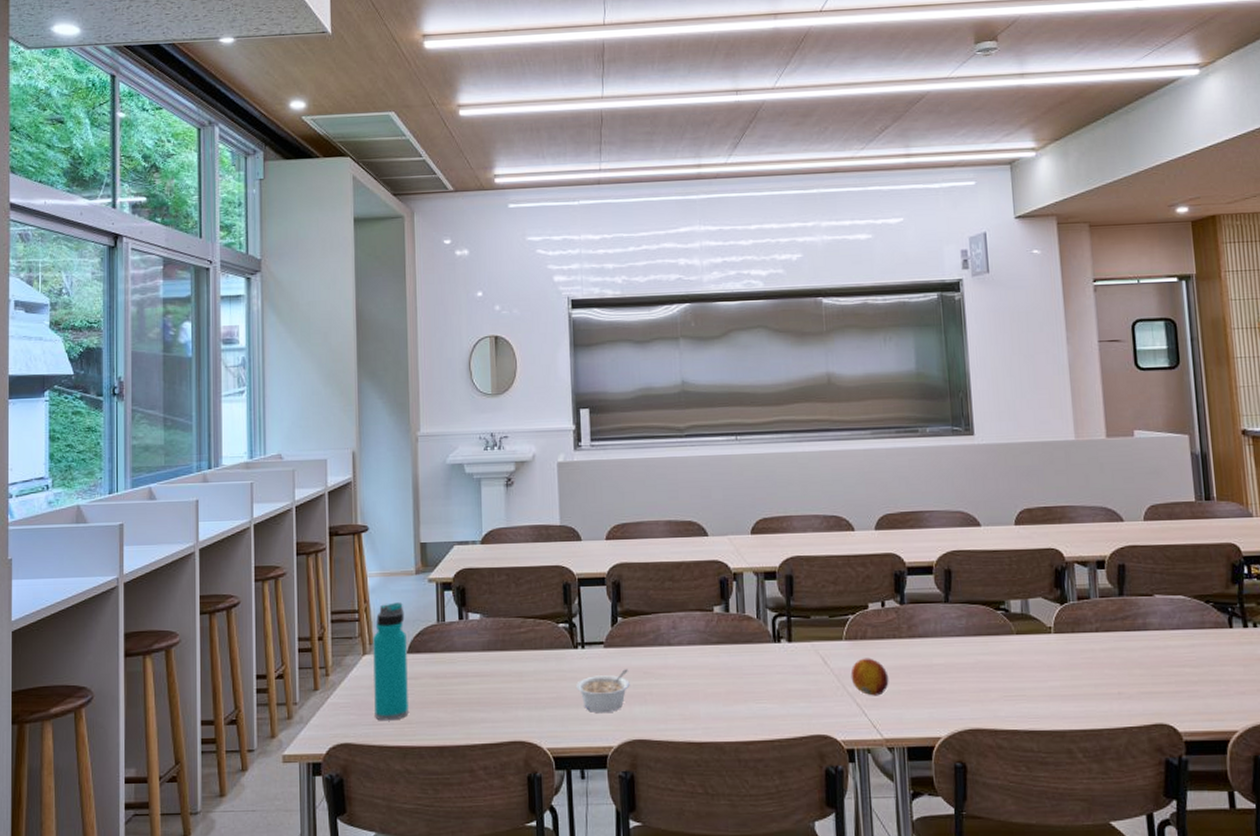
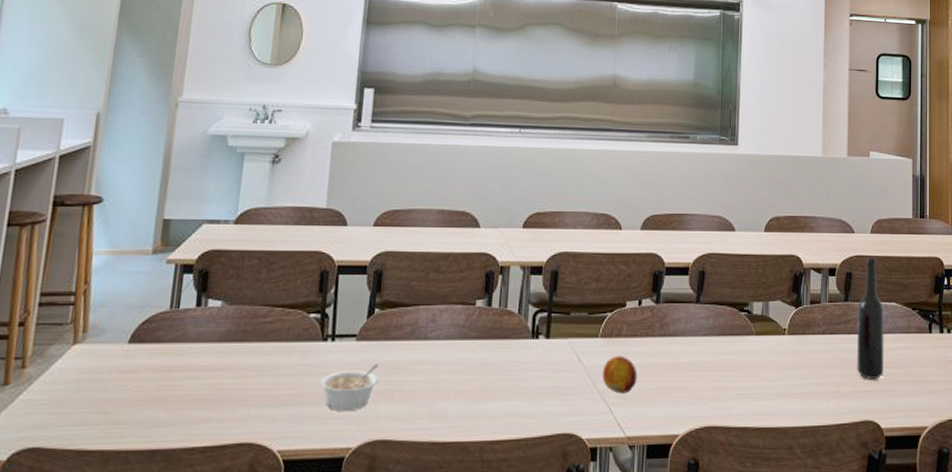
water bottle: present [373,602,409,721] -> none [76,285,132,421]
bottle: none [1136,546,1175,680] -> present [857,257,885,379]

